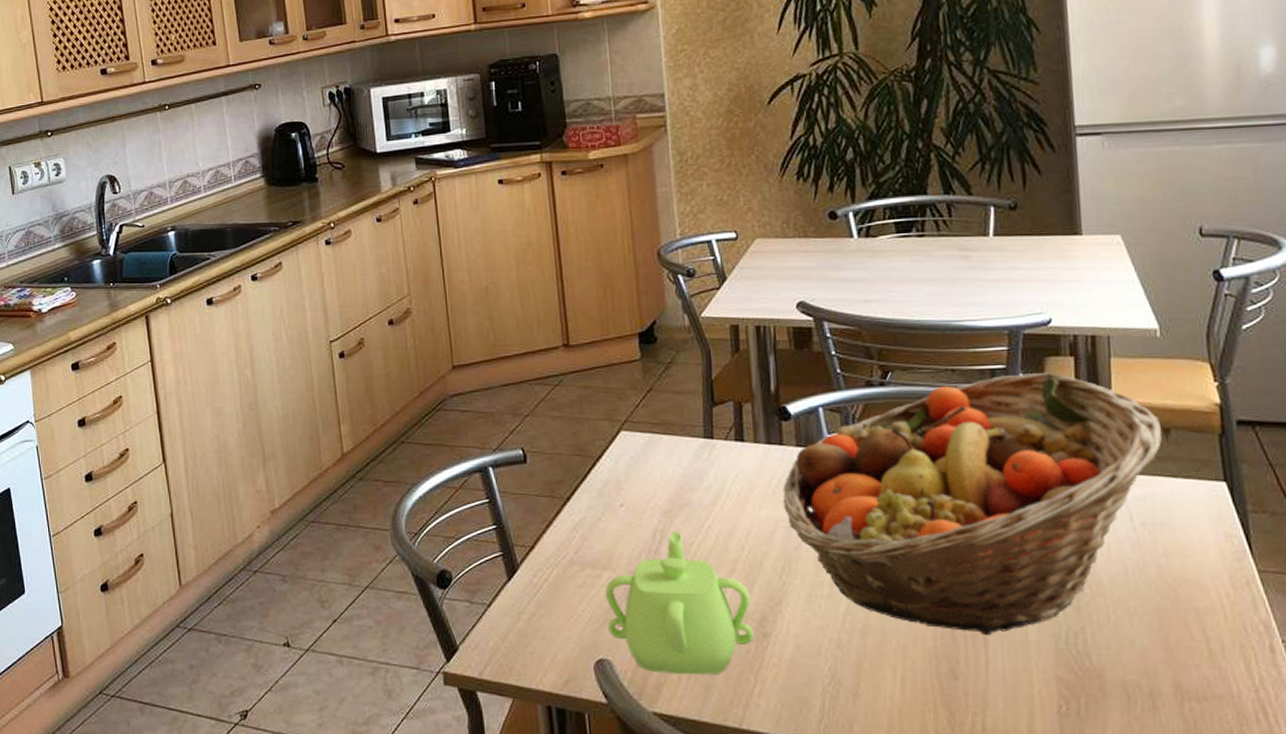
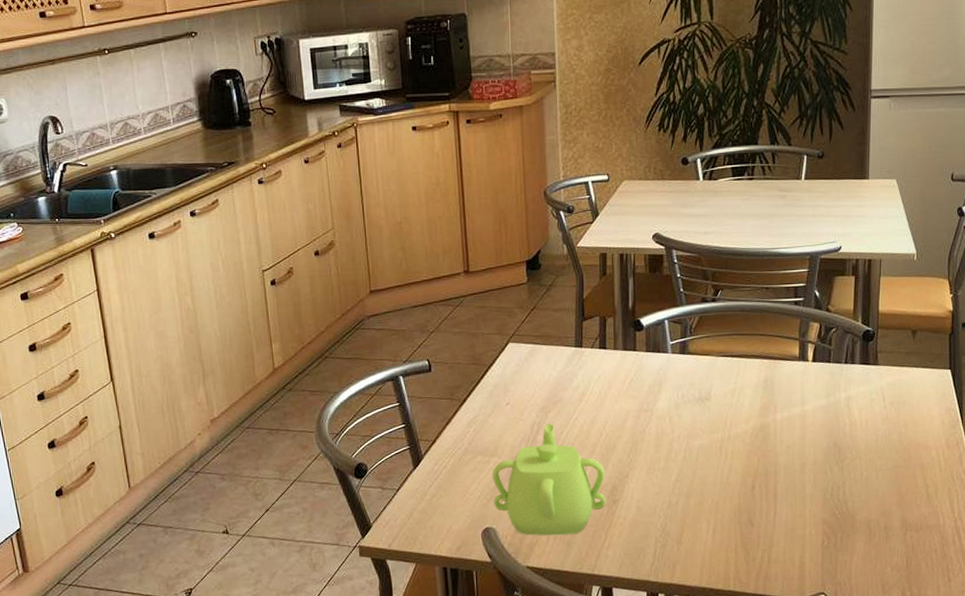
fruit basket: present [782,372,1162,636] -> none [634,288,911,492]

